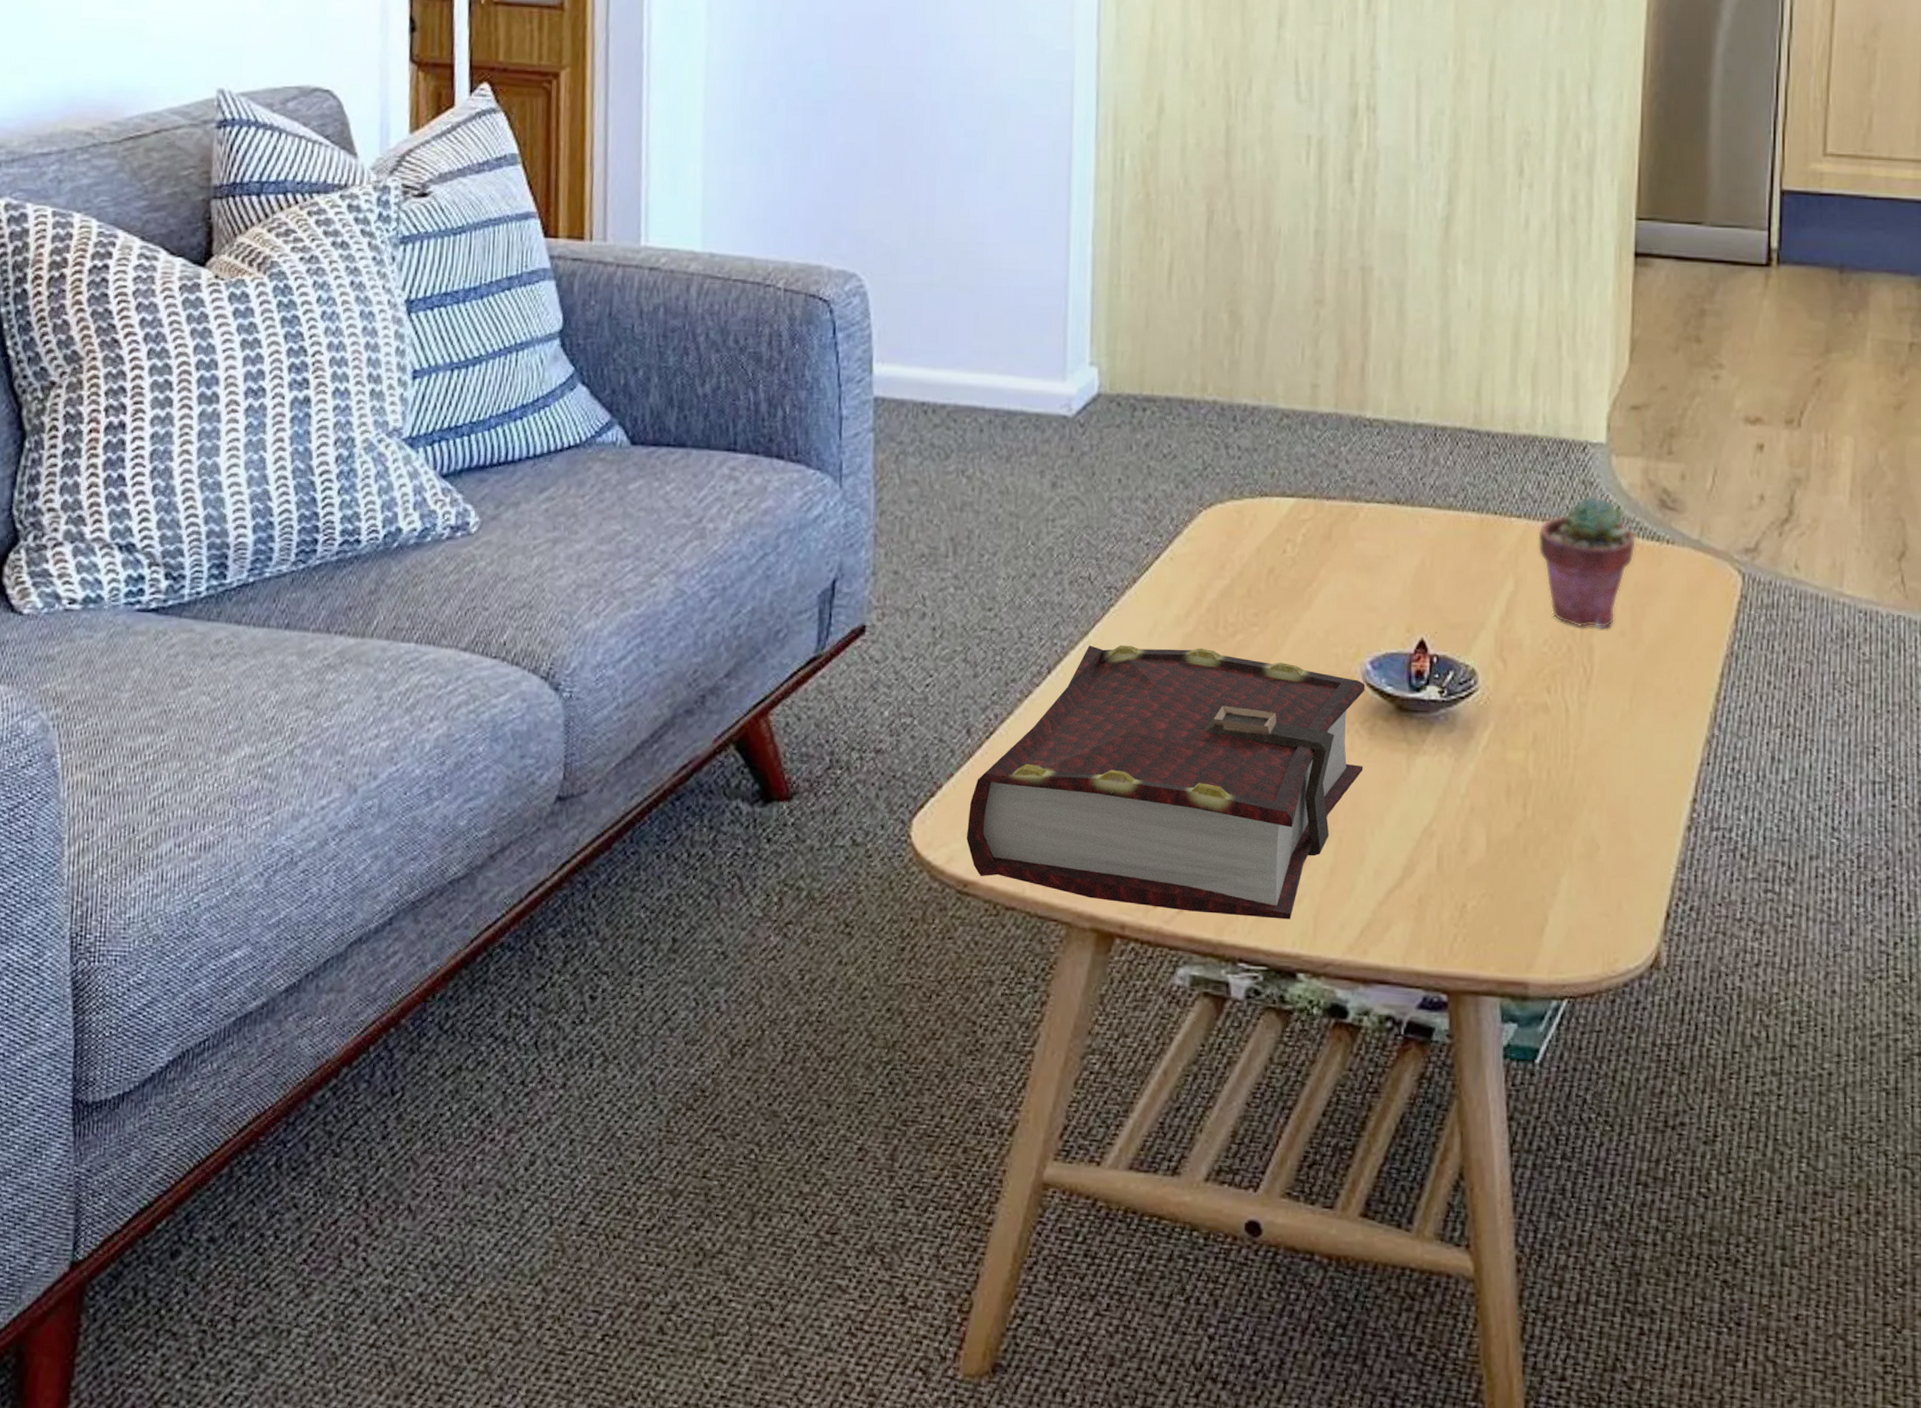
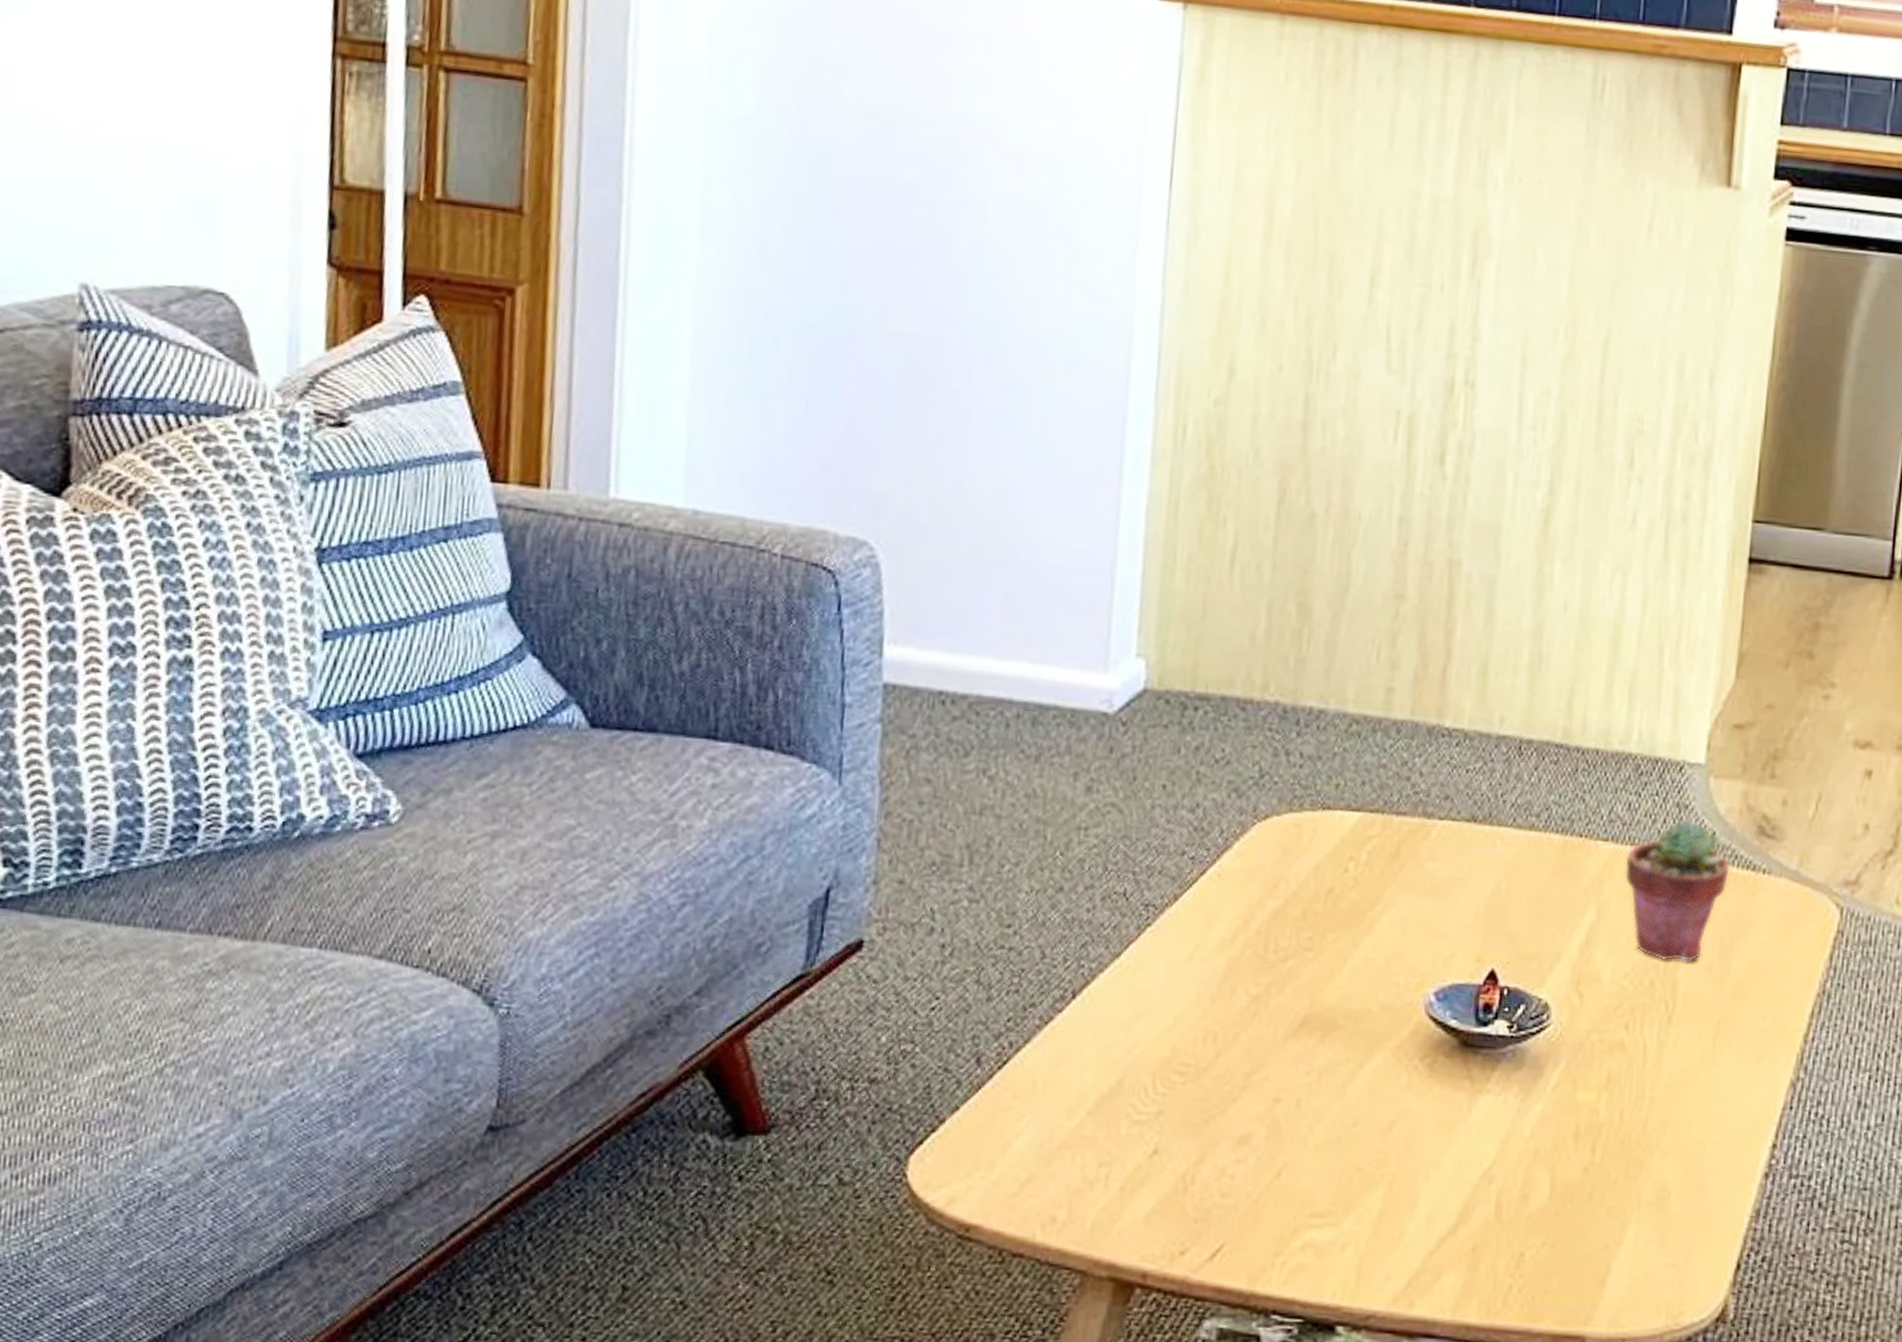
book: present [967,645,1365,920] -> none [971,968,1428,1269]

